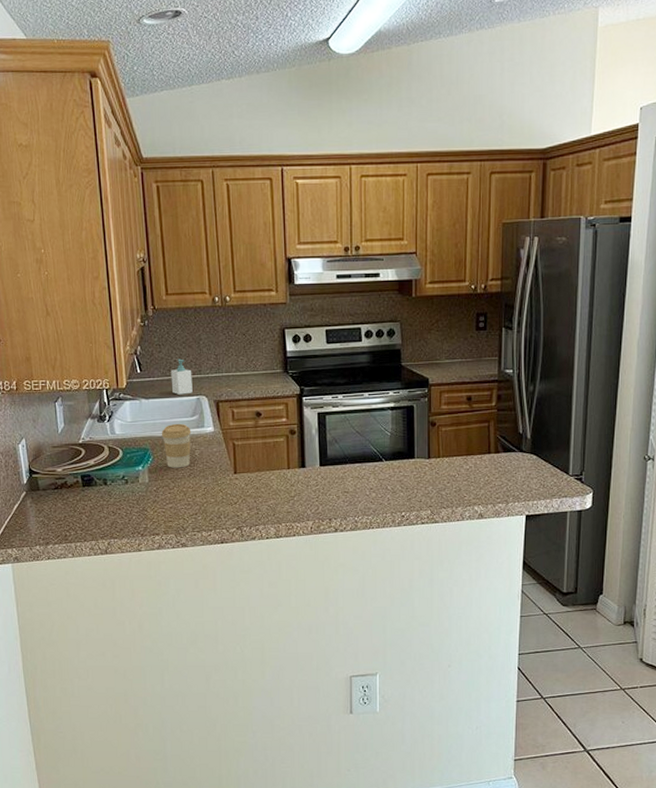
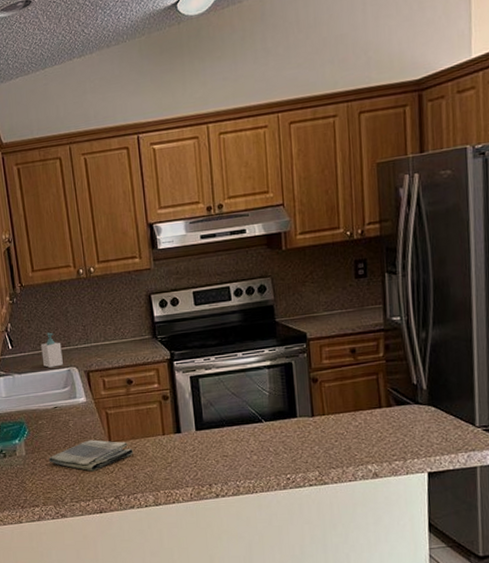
coffee cup: present [161,423,191,468] -> none [35,395,65,440]
dish towel: none [172,470,258,502] -> present [48,440,133,472]

